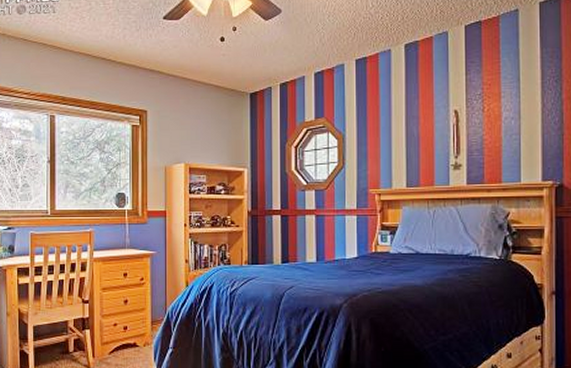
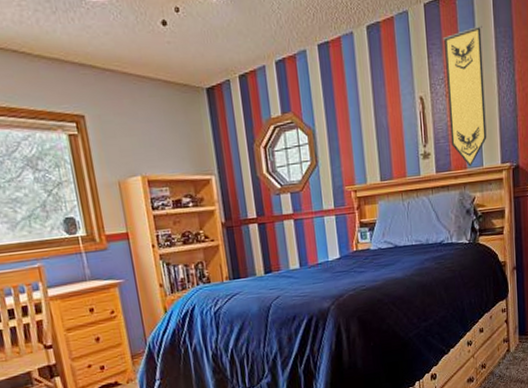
pennant: none [483,45,527,181] -> present [443,25,487,167]

